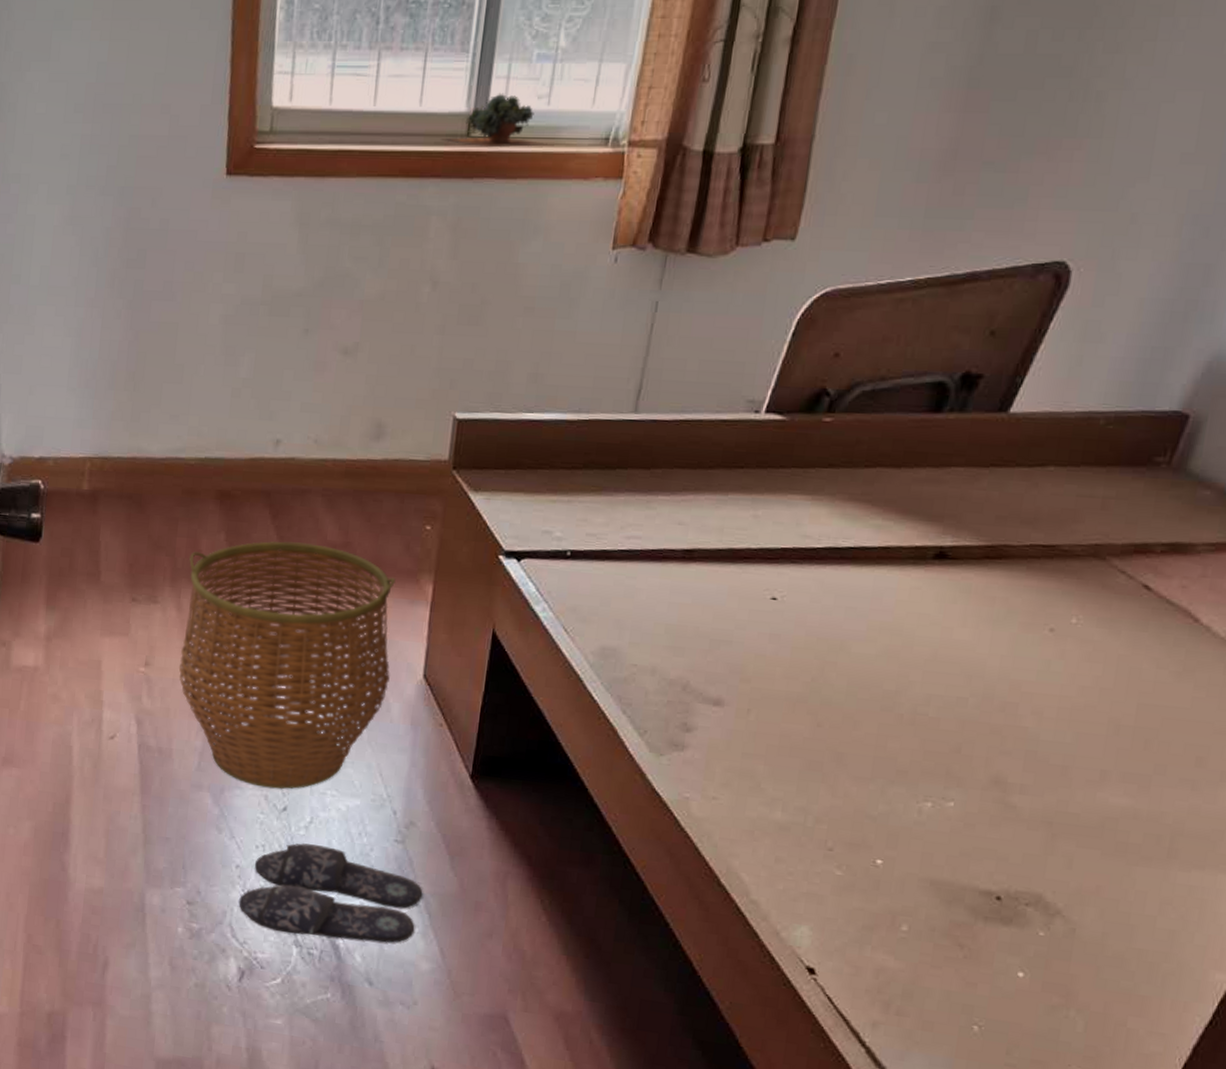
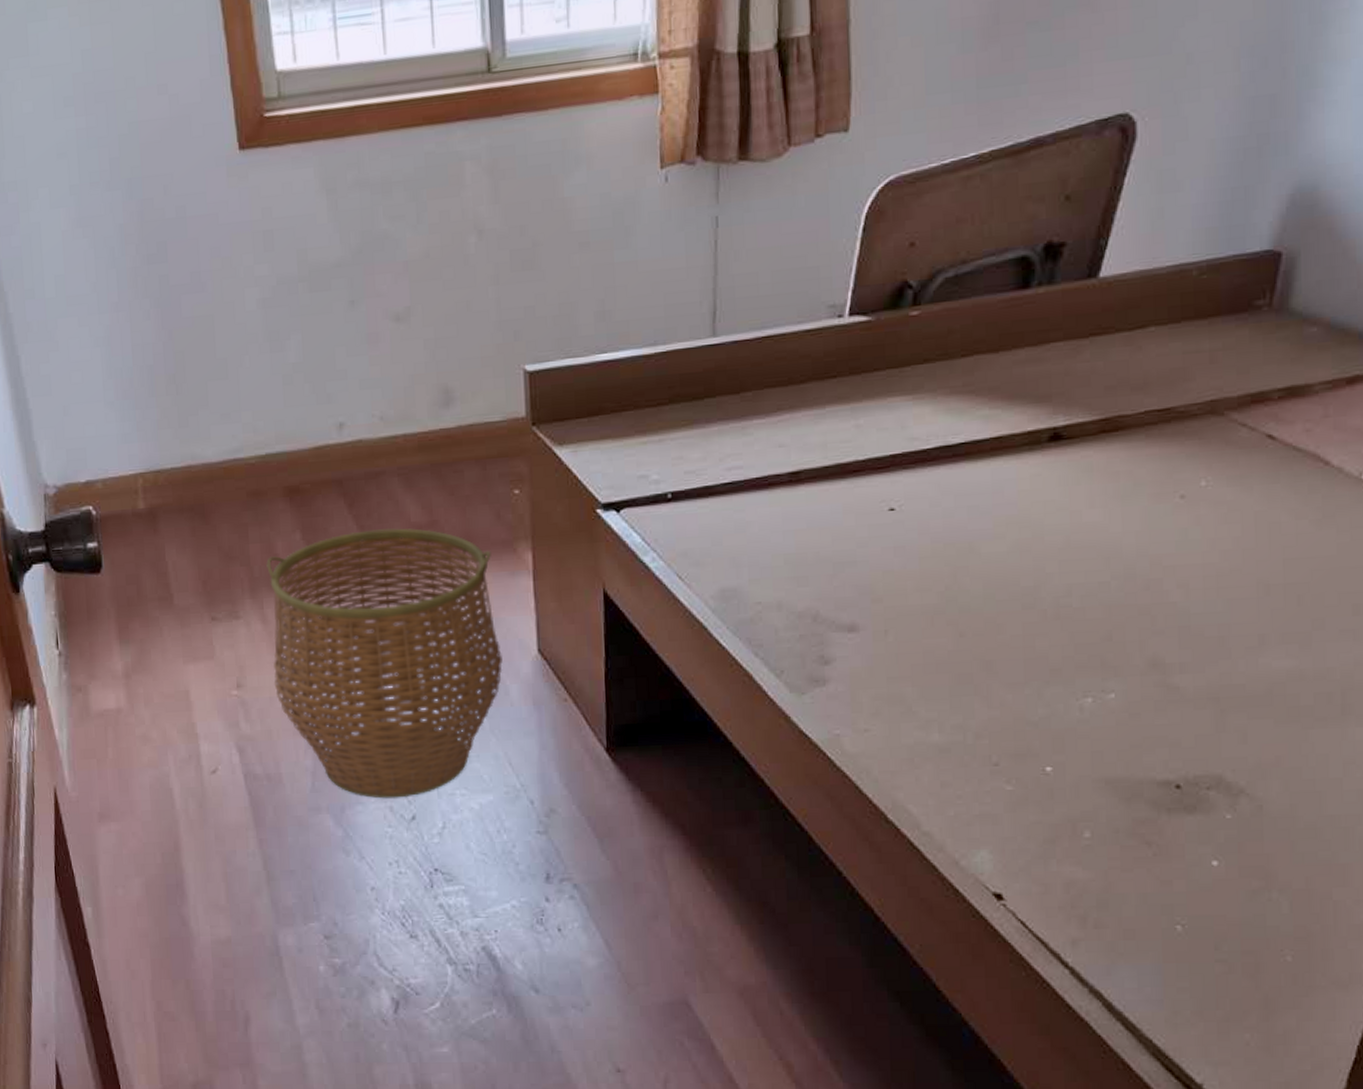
slippers: present [239,843,423,943] -> none [380,851,577,952]
succulent plant: present [441,93,547,148] -> none [461,21,574,82]

